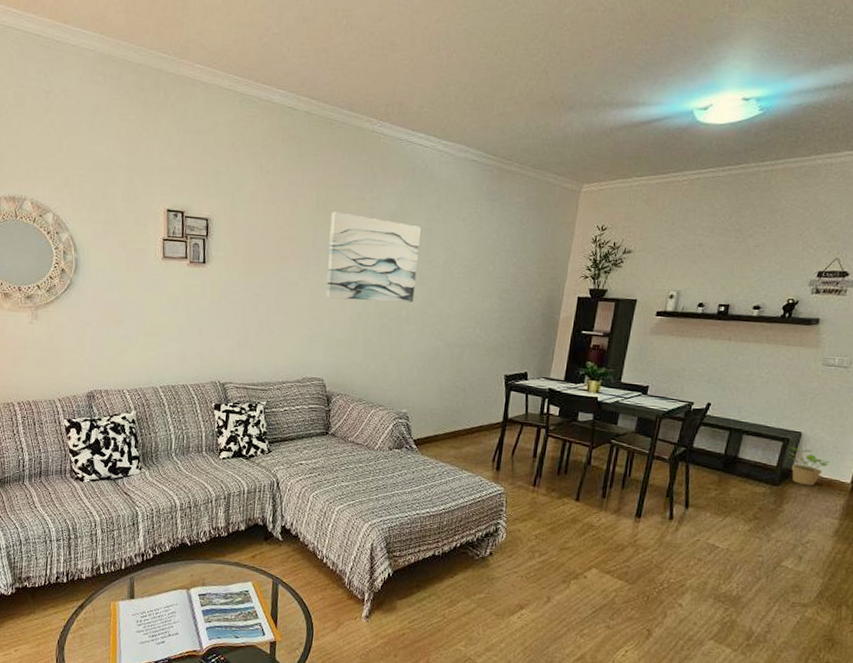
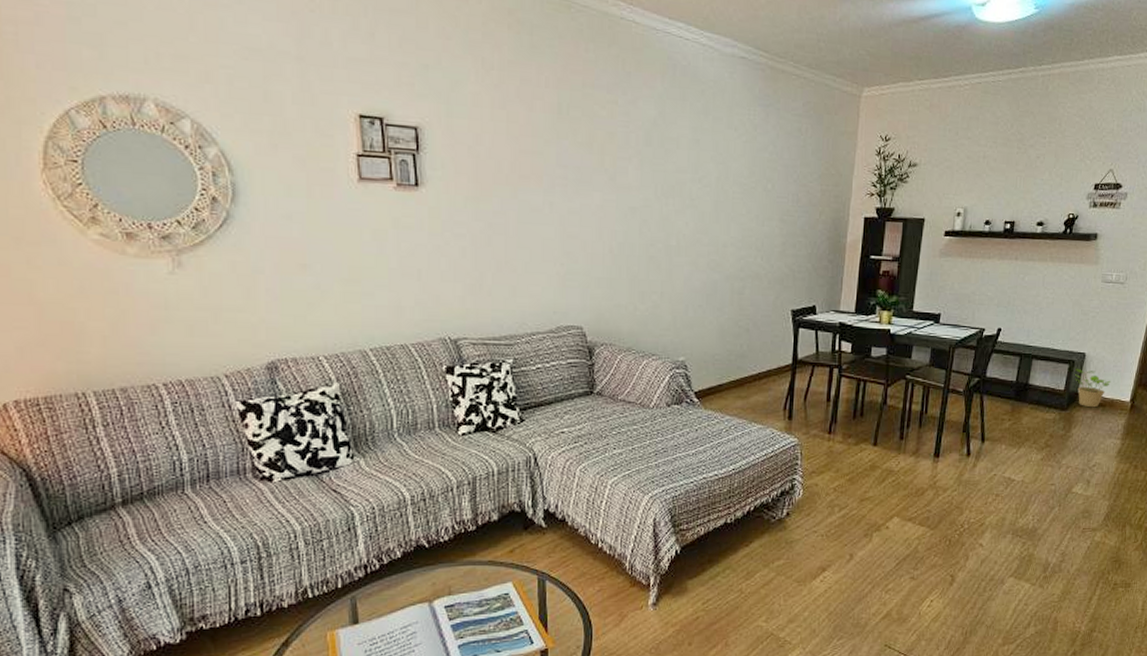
wall art: present [326,211,421,303] -> none [577,118,687,229]

